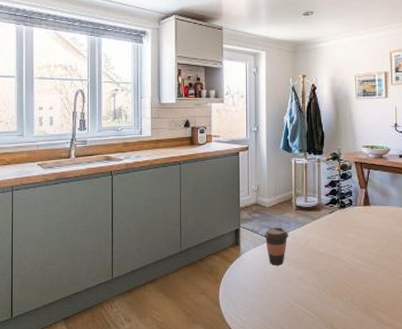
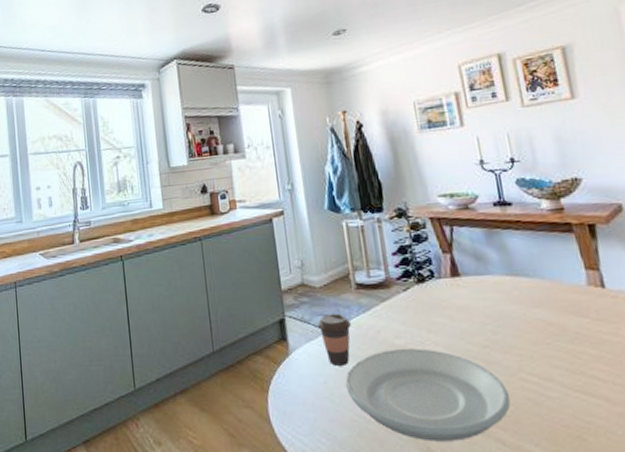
plate: none [280,255,391,320] -> present [346,348,511,442]

